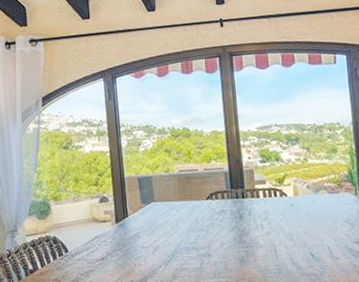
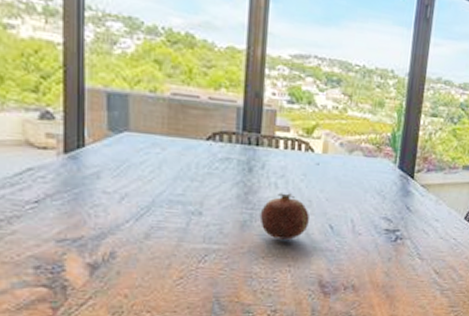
fruit: none [253,231,293,270] -> present [259,193,309,240]

